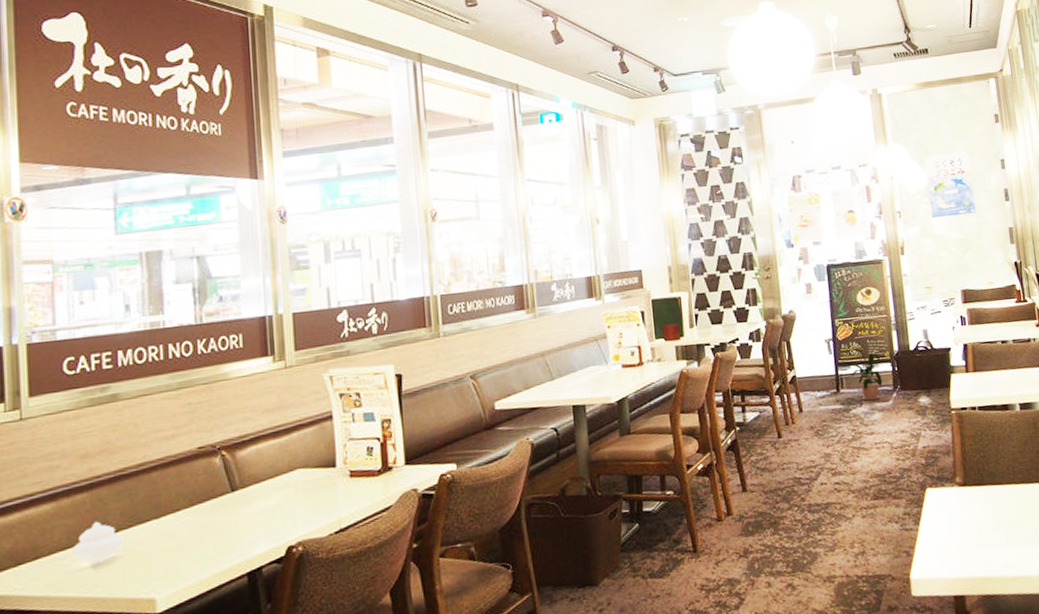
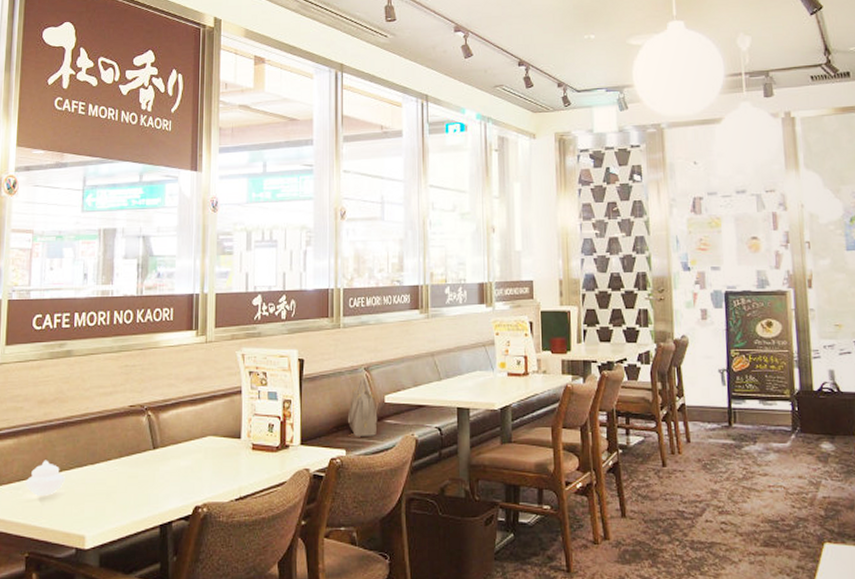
handbag: none [455,385,489,448] -> present [347,377,378,436]
house plant: present [840,348,883,401] -> none [734,381,780,439]

